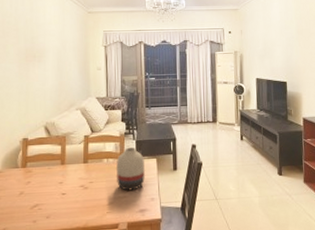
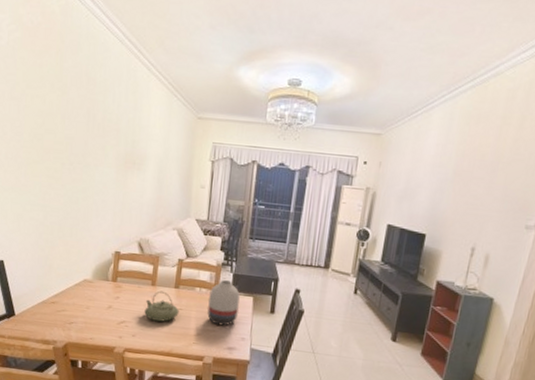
teapot: none [56,168,90,198] -> present [144,290,179,322]

